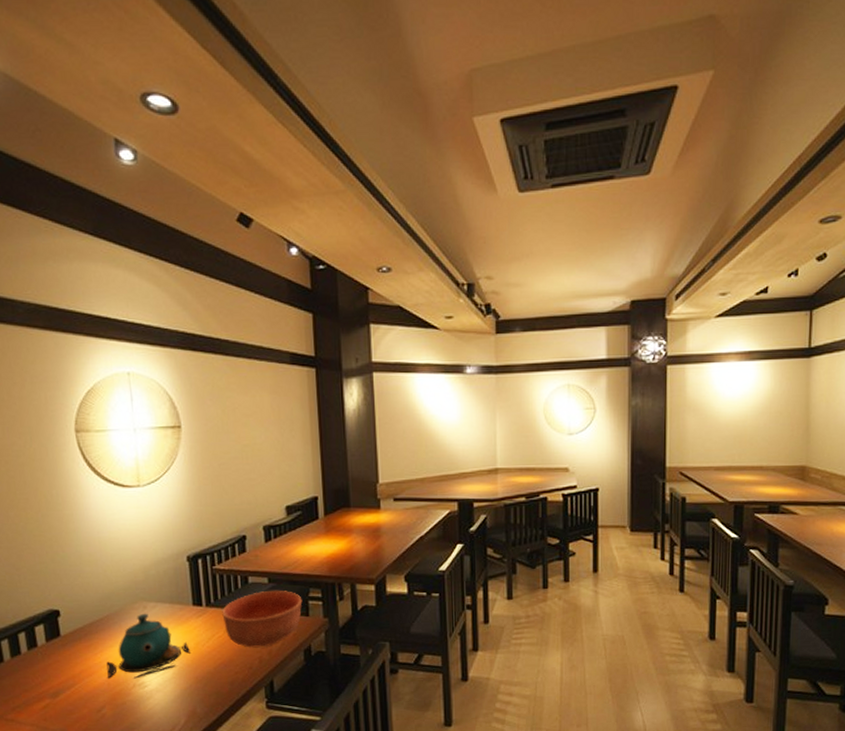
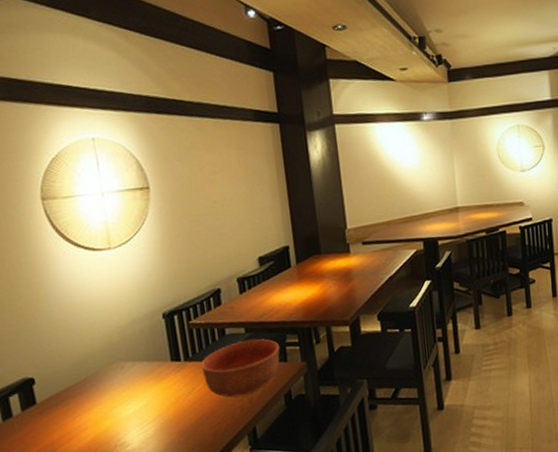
teapot: present [106,613,191,679] -> none [85,373,172,442]

